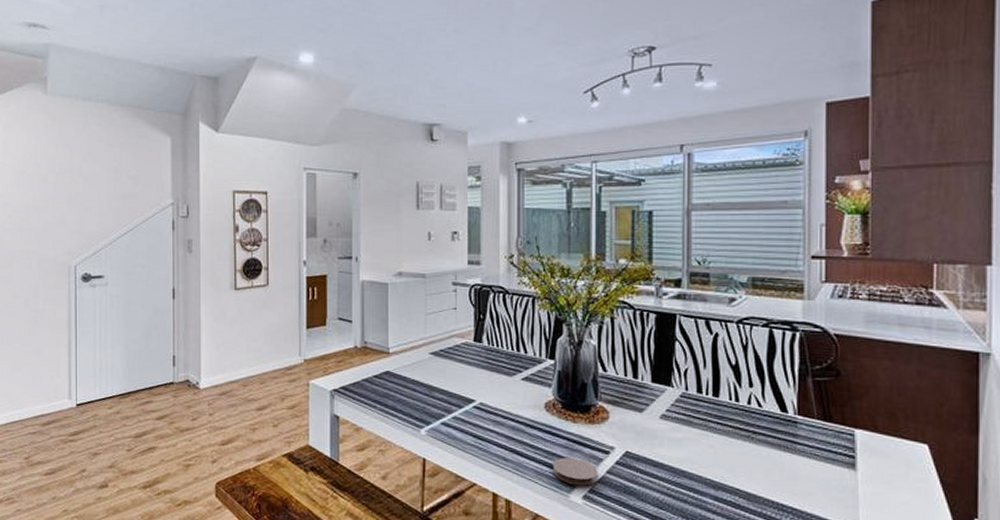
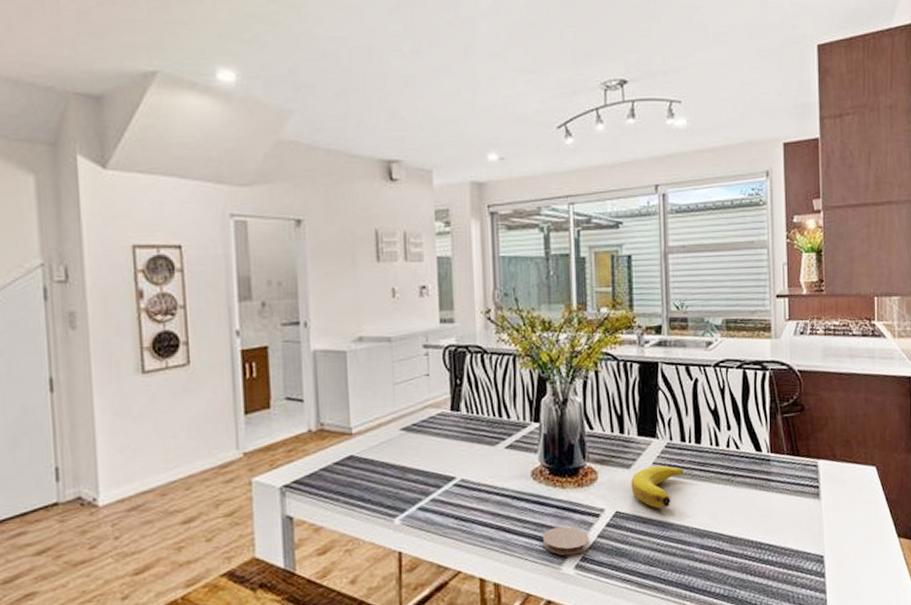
fruit: none [642,412,699,455] -> present [631,465,684,509]

